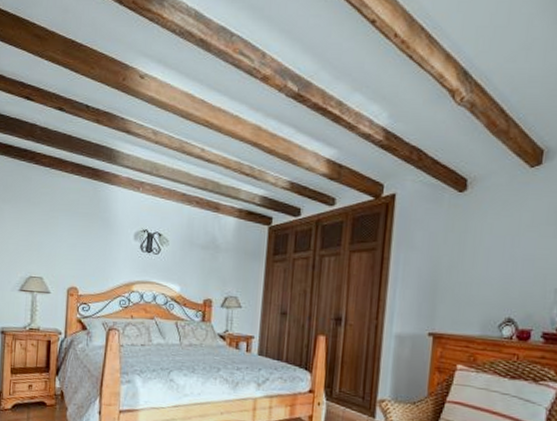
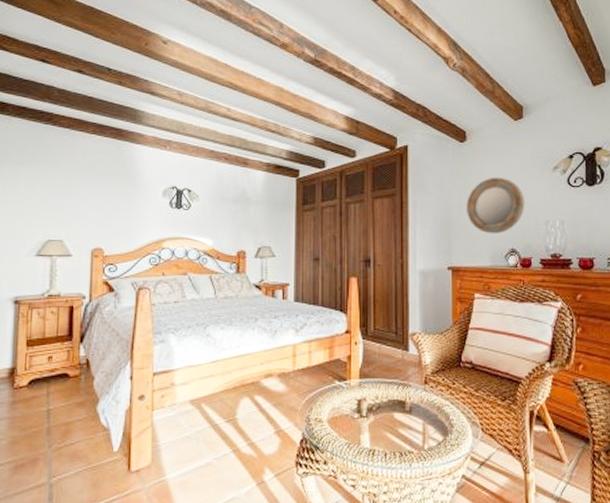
home mirror: none [457,234,532,300] -> present [467,177,525,234]

